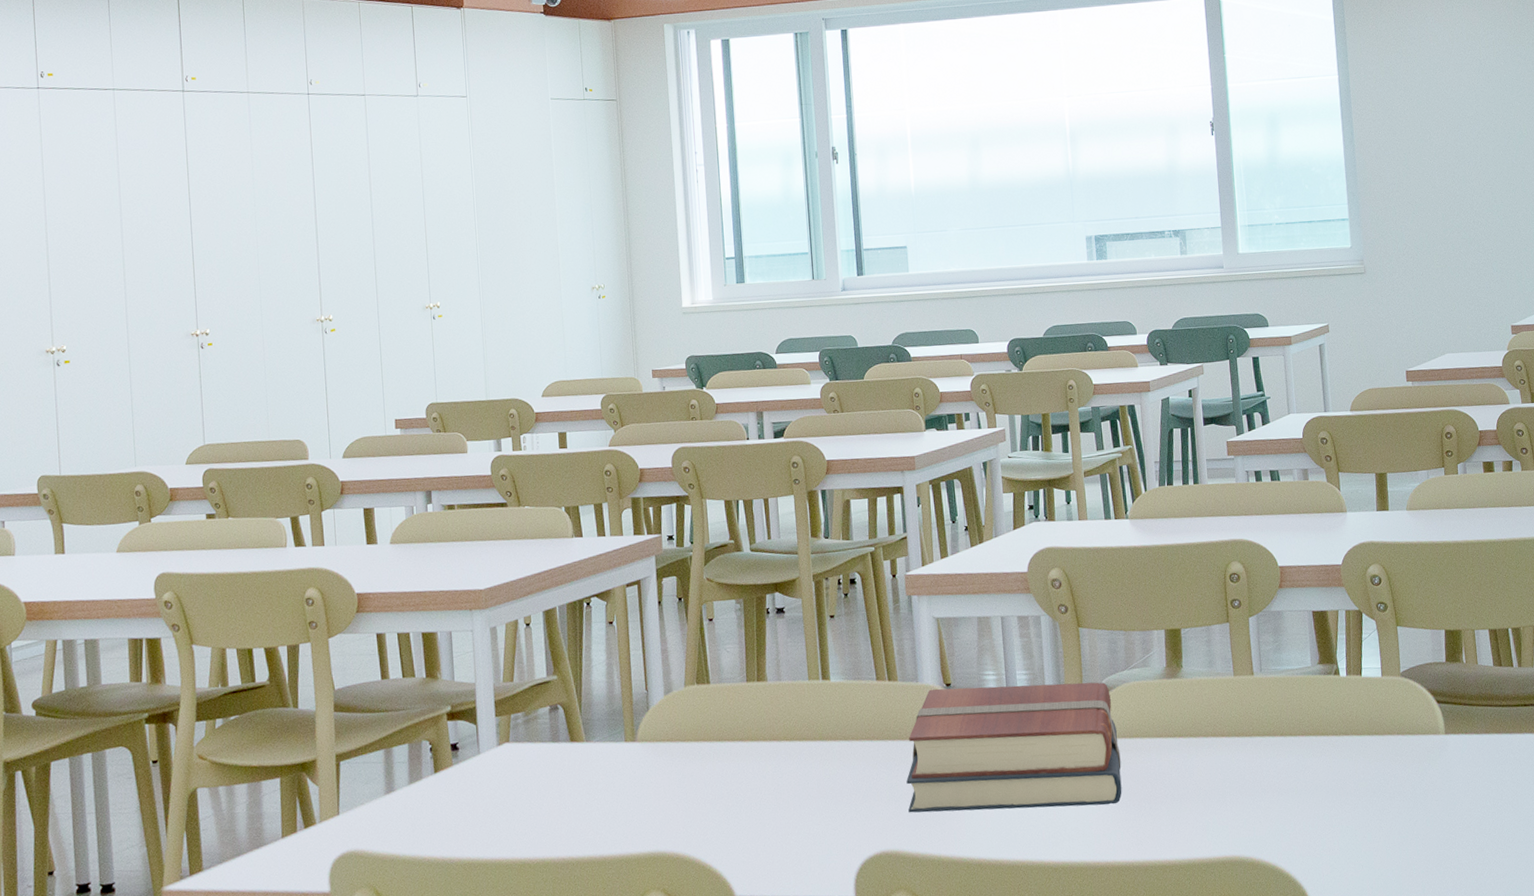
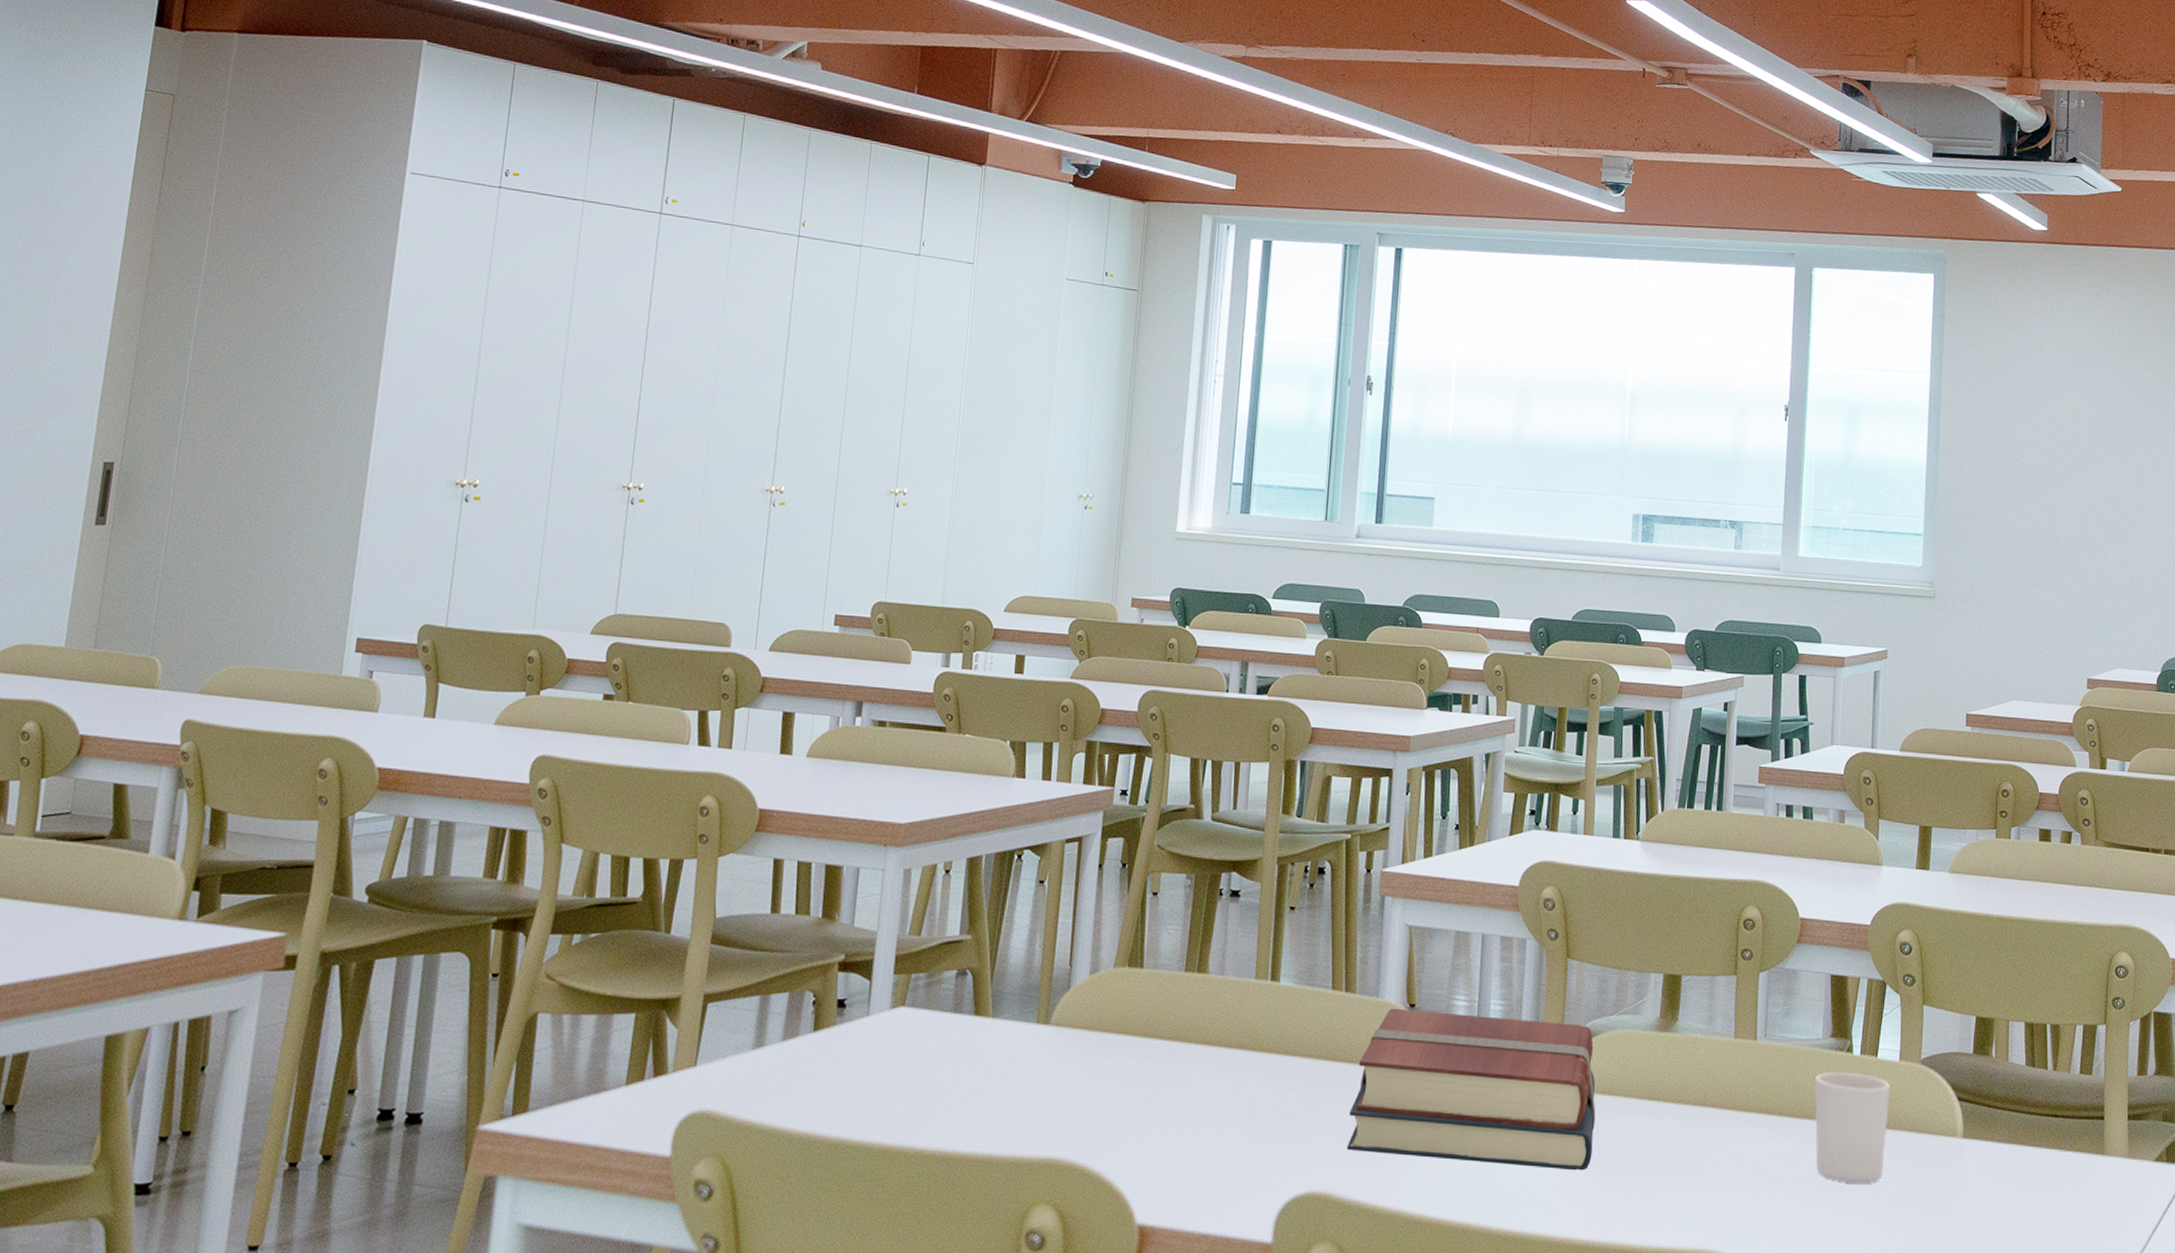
mug: none [1309,691,1379,785] -> present [1814,1071,1890,1184]

